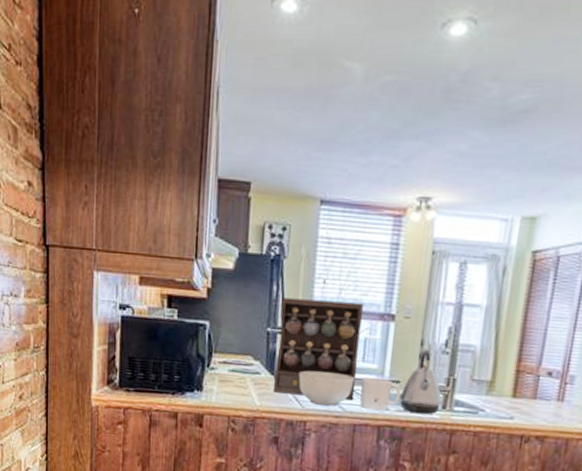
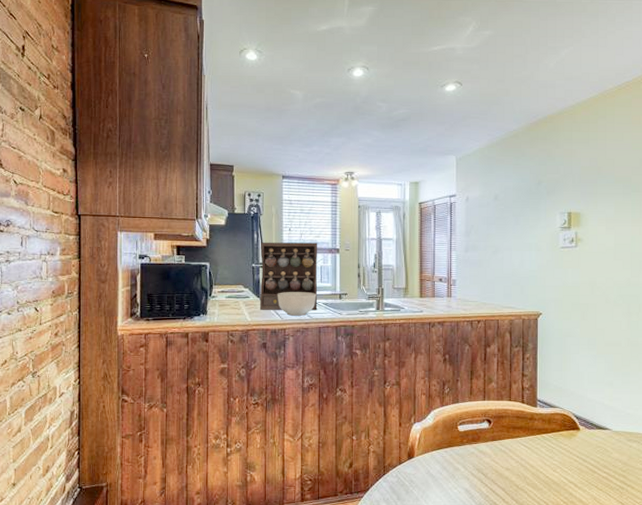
mug: present [360,377,402,412] -> none [321,293,349,316]
kettle: present [399,347,443,415] -> none [348,269,377,315]

